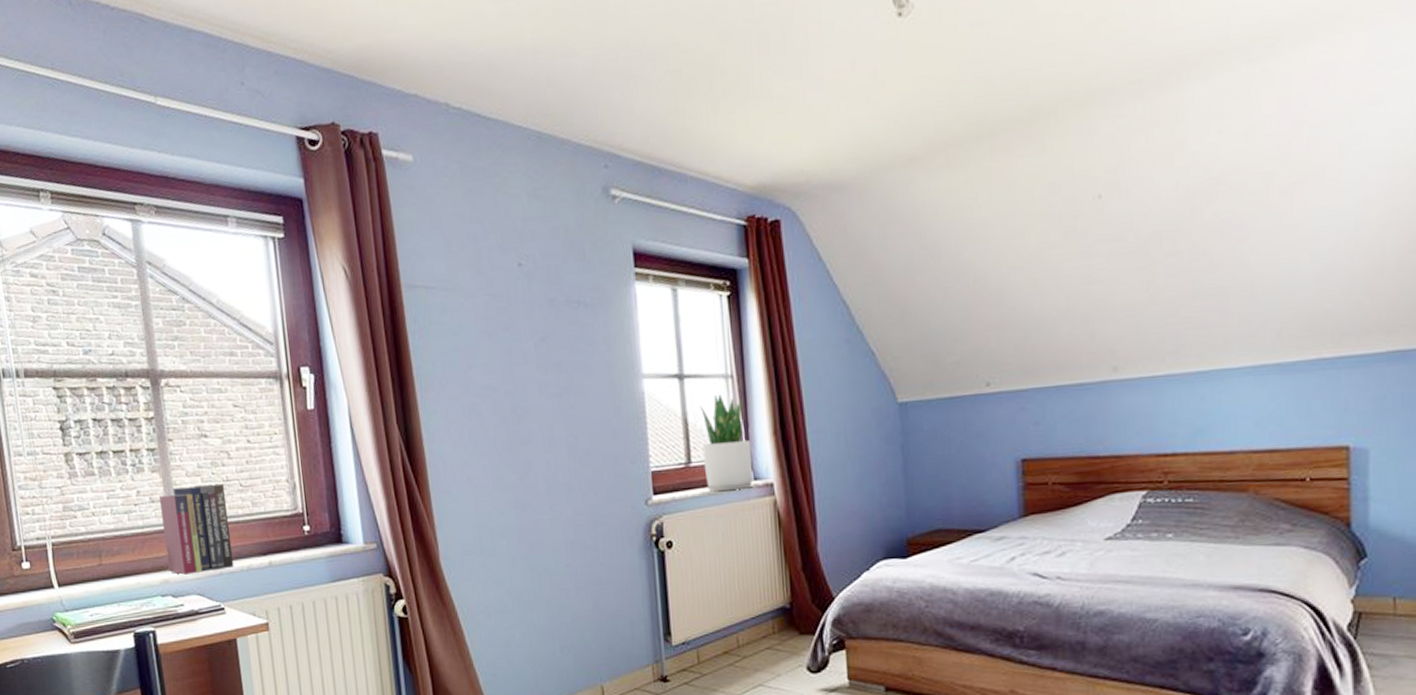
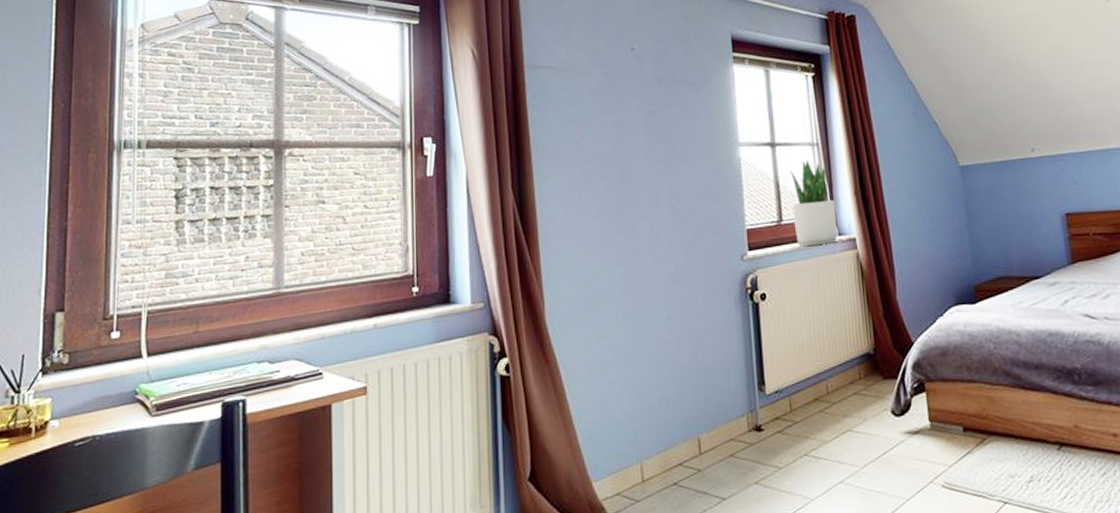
books: present [159,483,234,576] -> none [269,247,338,341]

